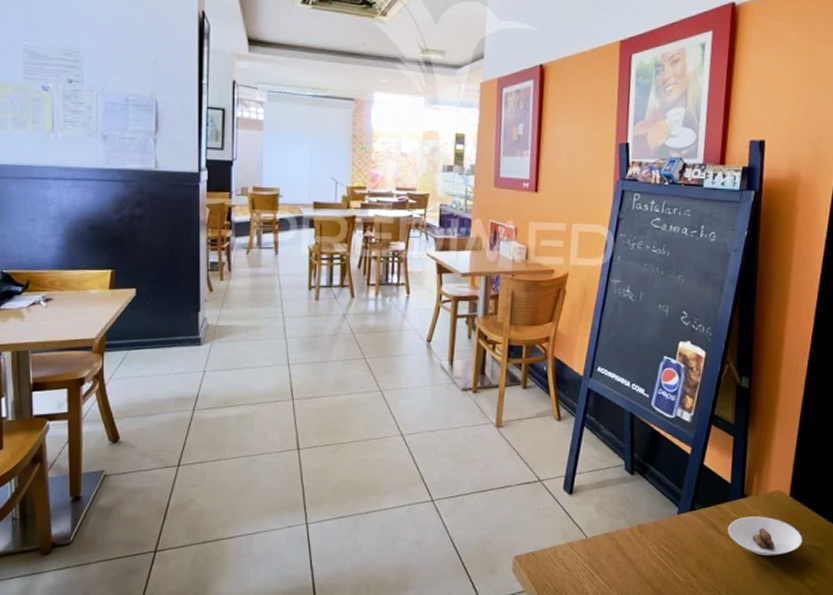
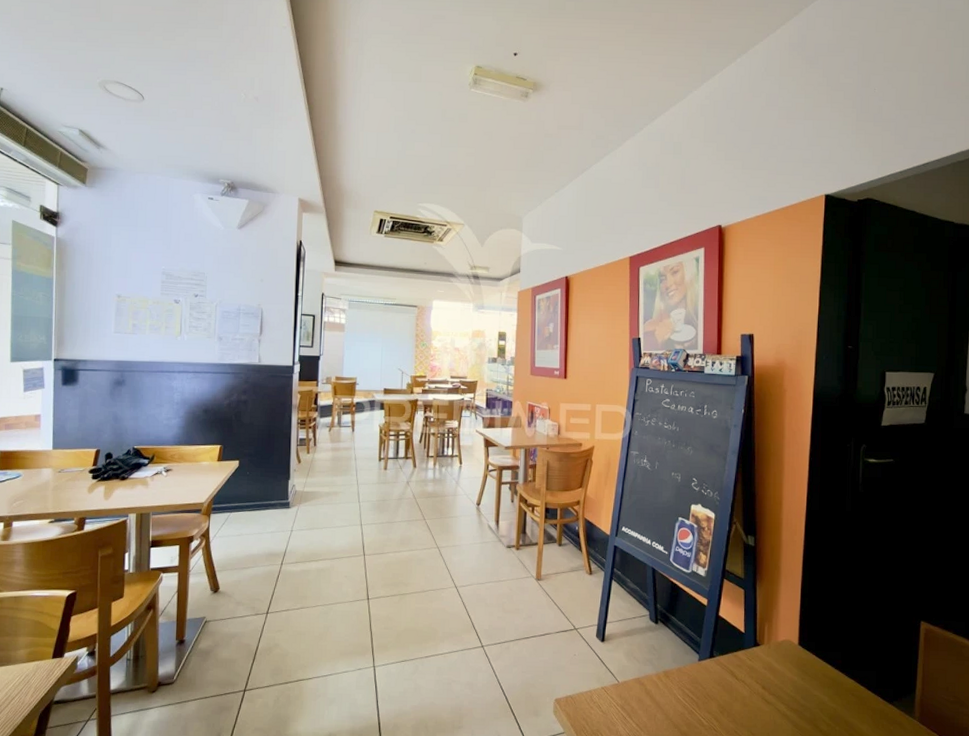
saucer: present [727,516,803,556] -> none [744,663,813,702]

